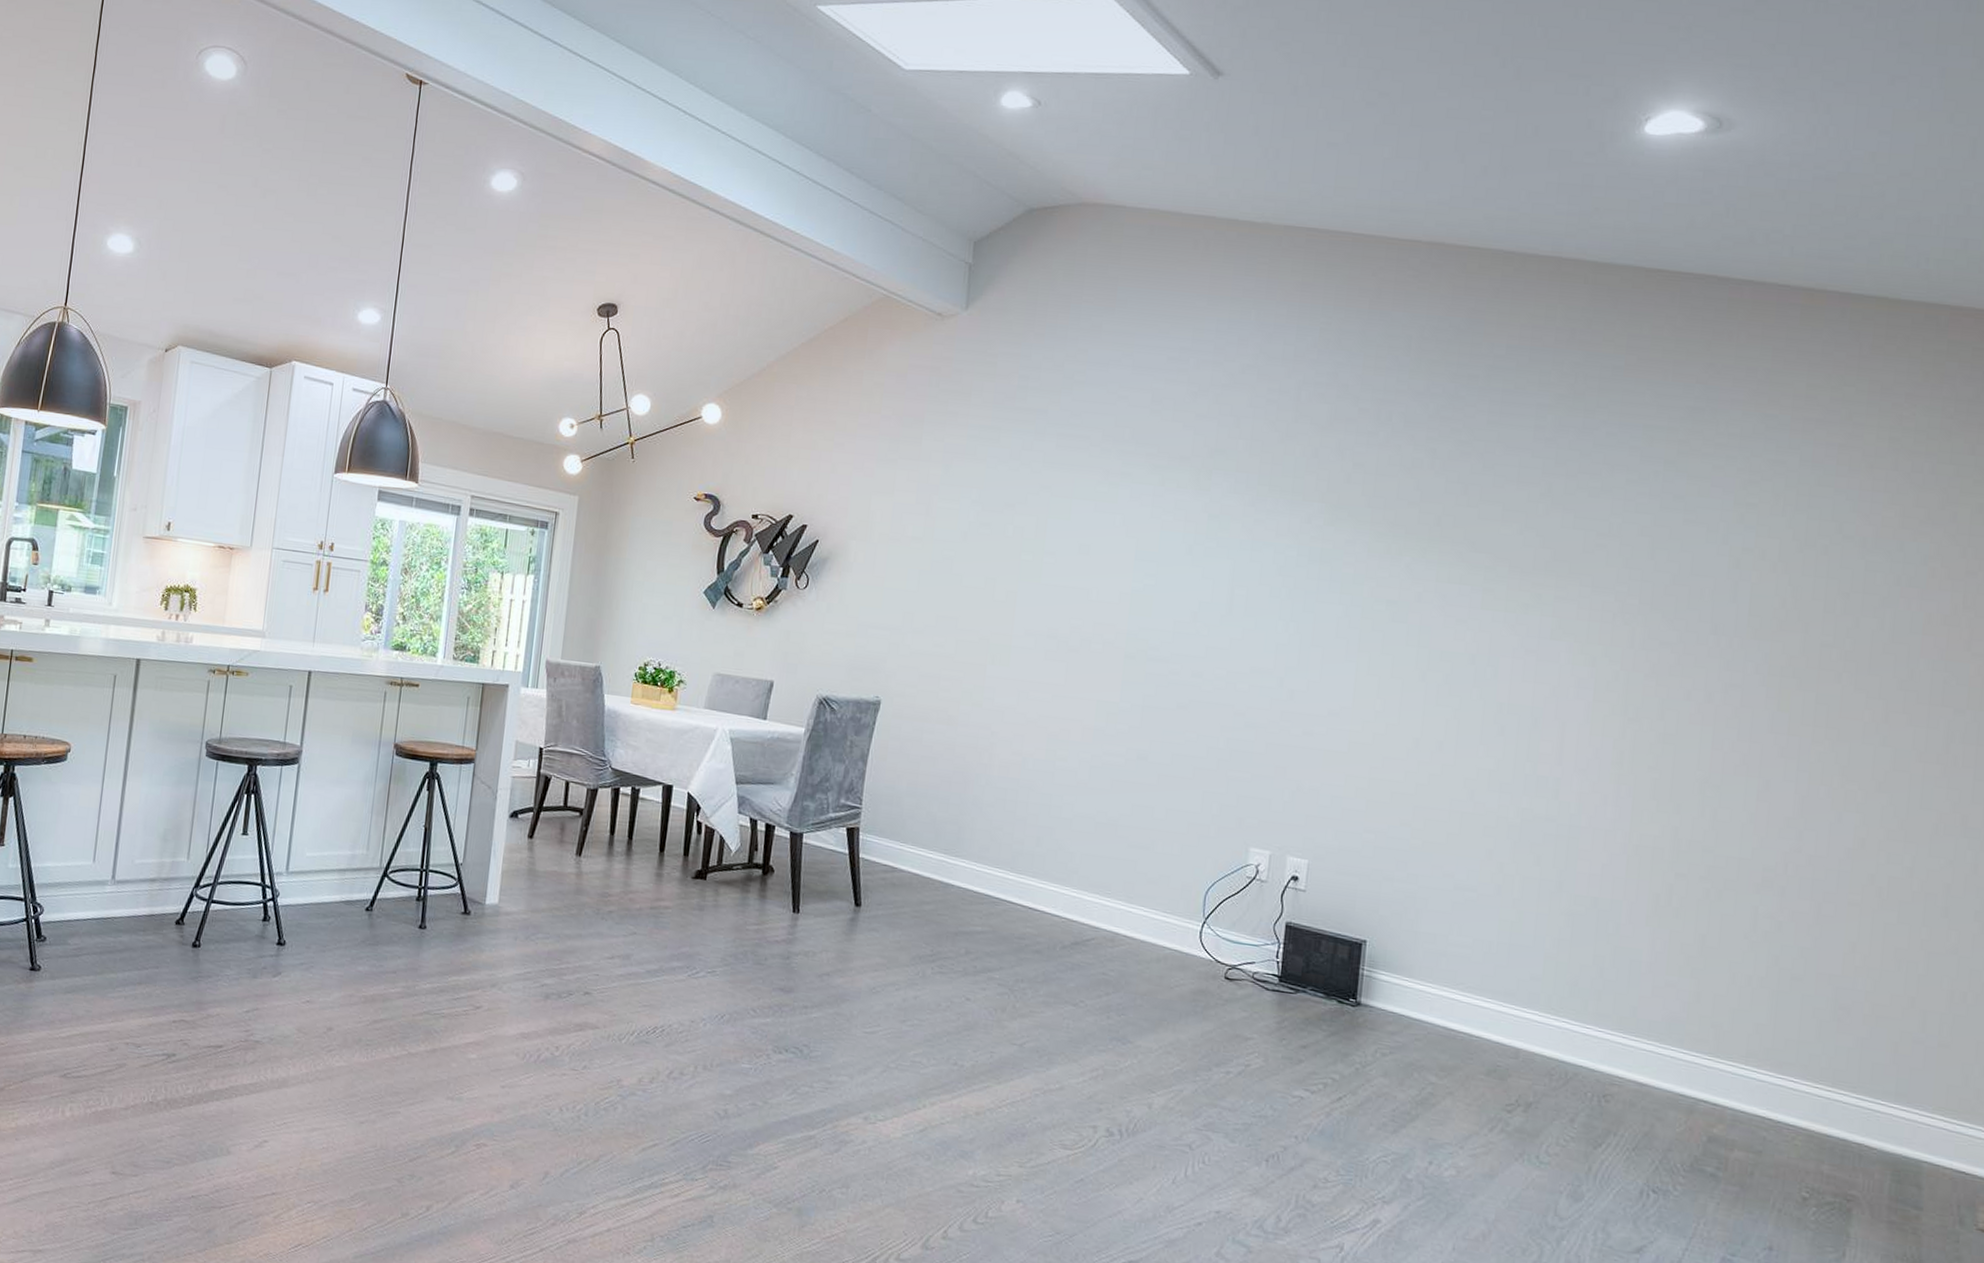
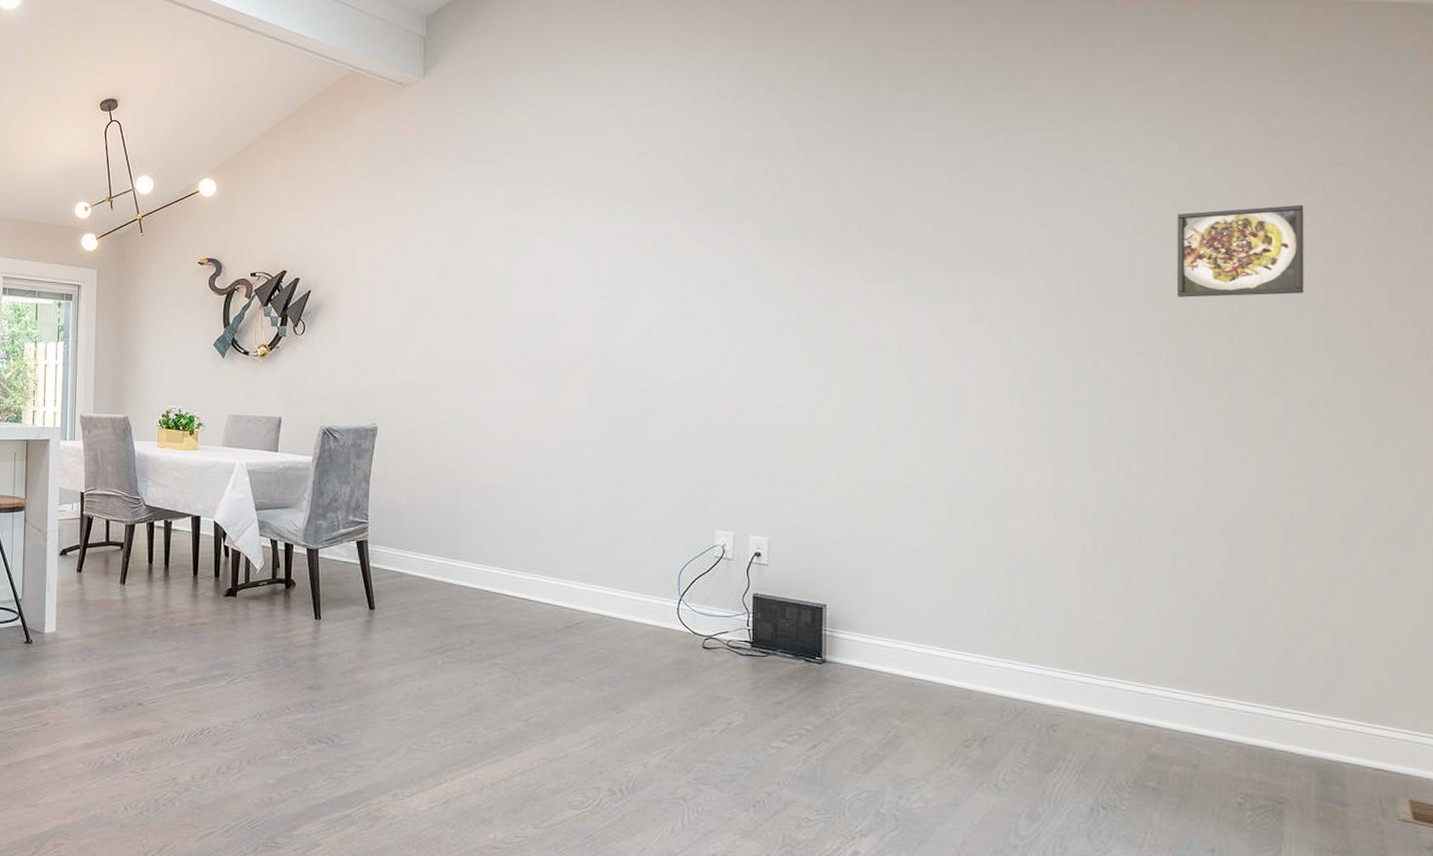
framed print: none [1783,533,1932,635] -> present [1176,204,1304,298]

